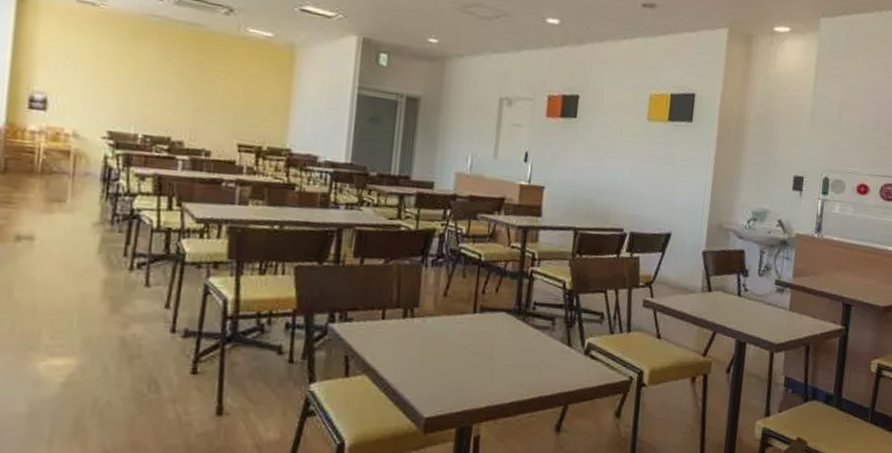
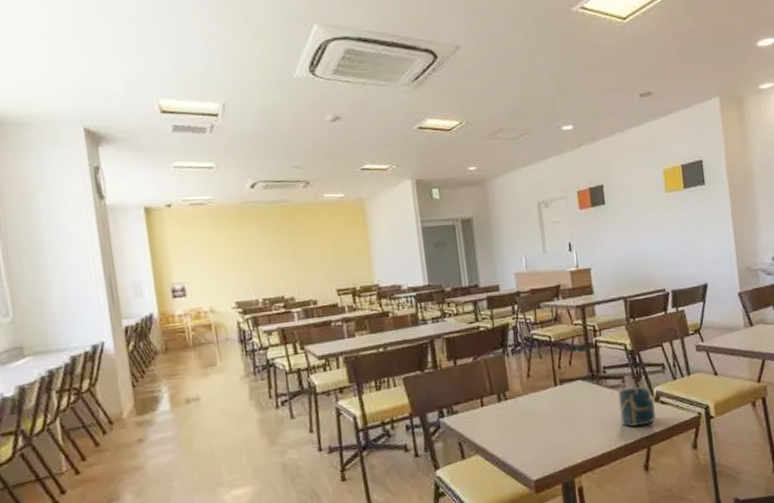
cup: none [541,332,583,380] -> present [618,387,657,427]

